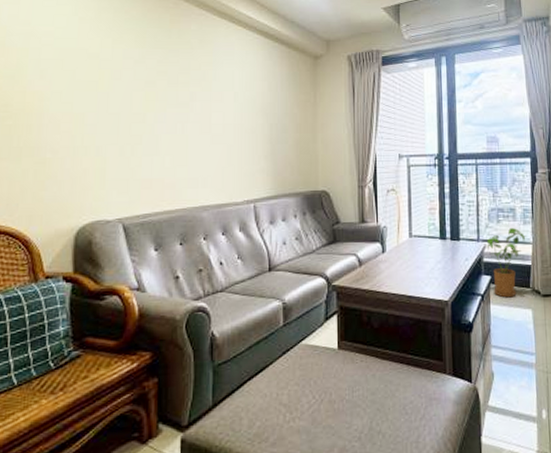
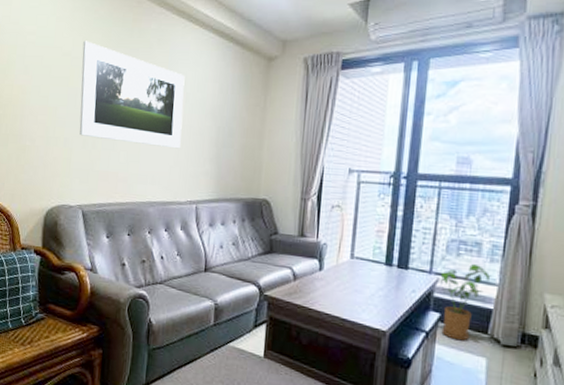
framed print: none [112,42,233,149] -> present [79,41,185,149]

